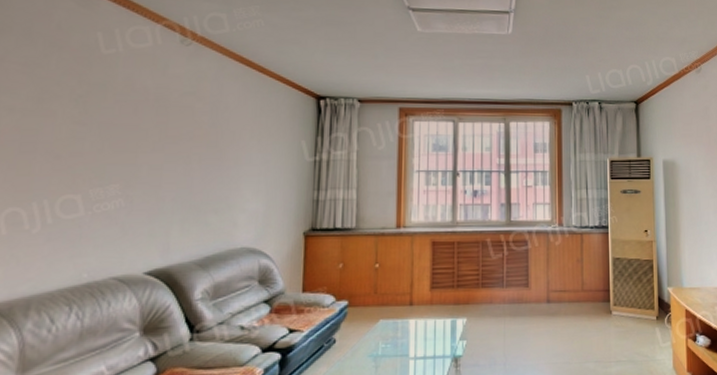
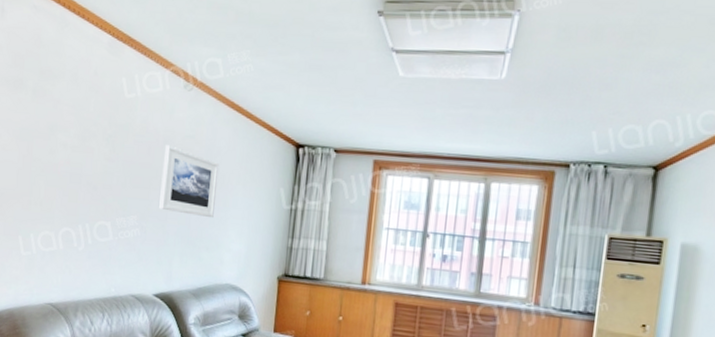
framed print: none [150,103,228,178] -> present [159,145,220,218]

